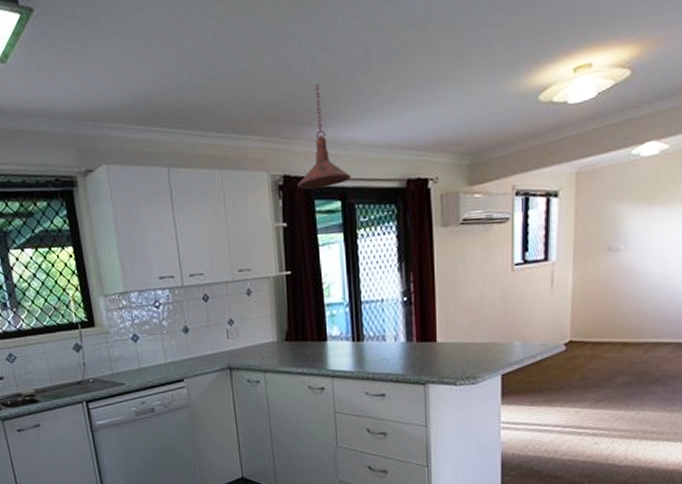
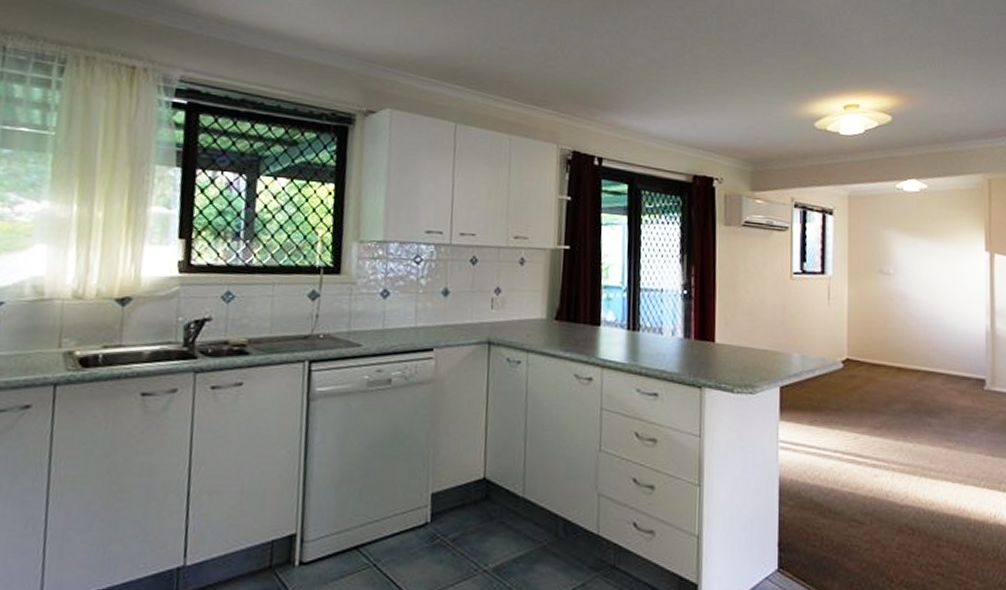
pendant light: present [298,85,351,189] -> none [586,76,640,169]

